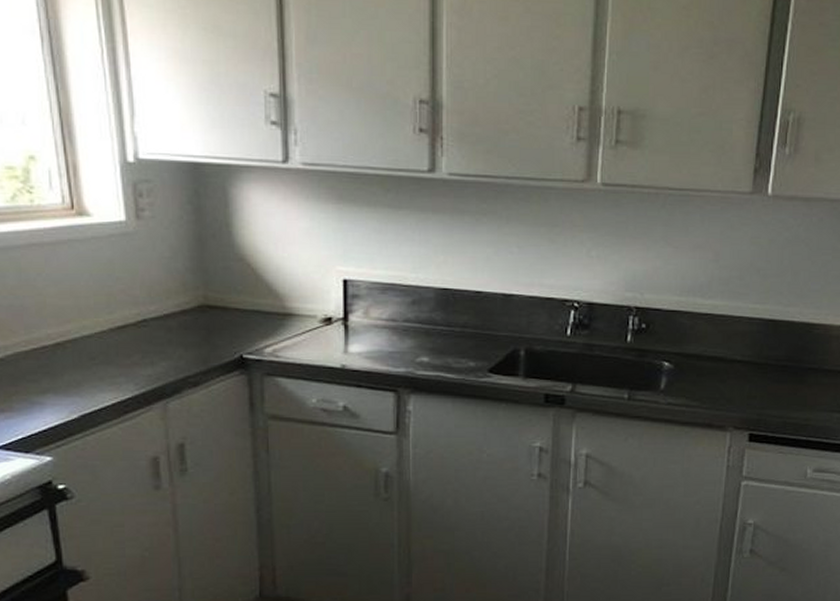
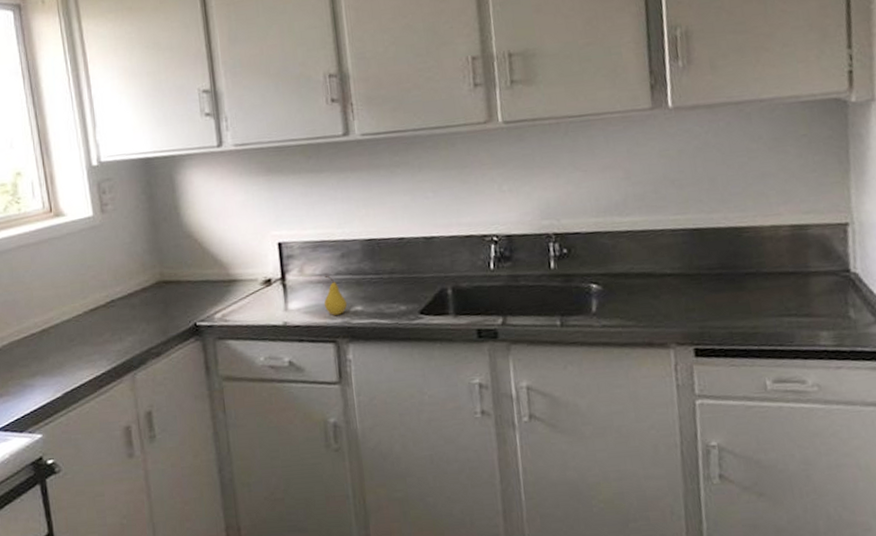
fruit: none [389,321,413,364] -> present [324,275,348,316]

